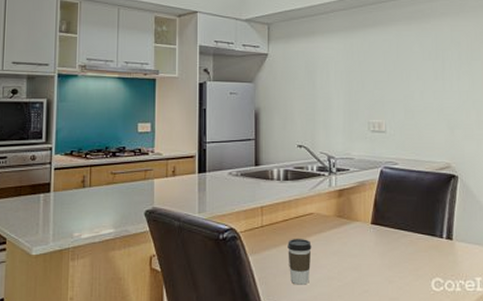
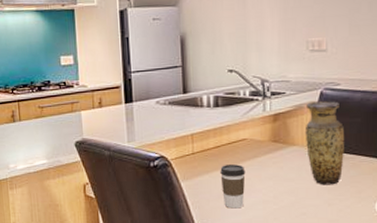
vase: none [367,179,403,262] -> present [305,101,344,185]

